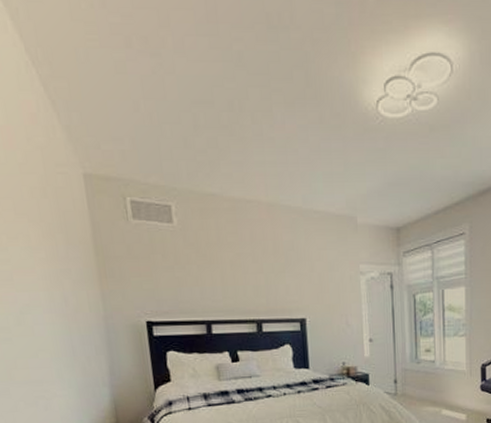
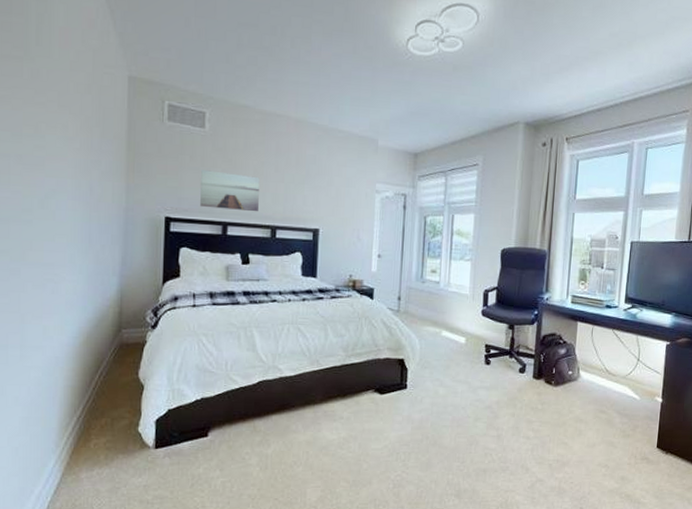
wall art: none [176,268,241,308] -> present [200,170,260,212]

